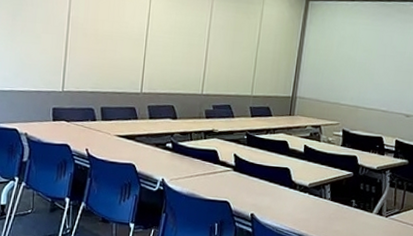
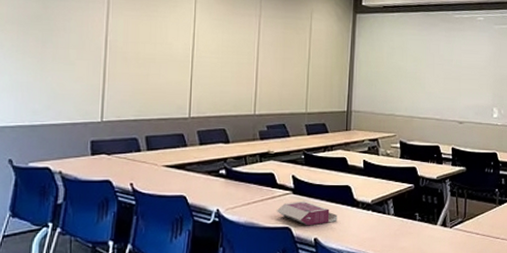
book: none [216,178,275,202] -> present [276,200,338,226]

